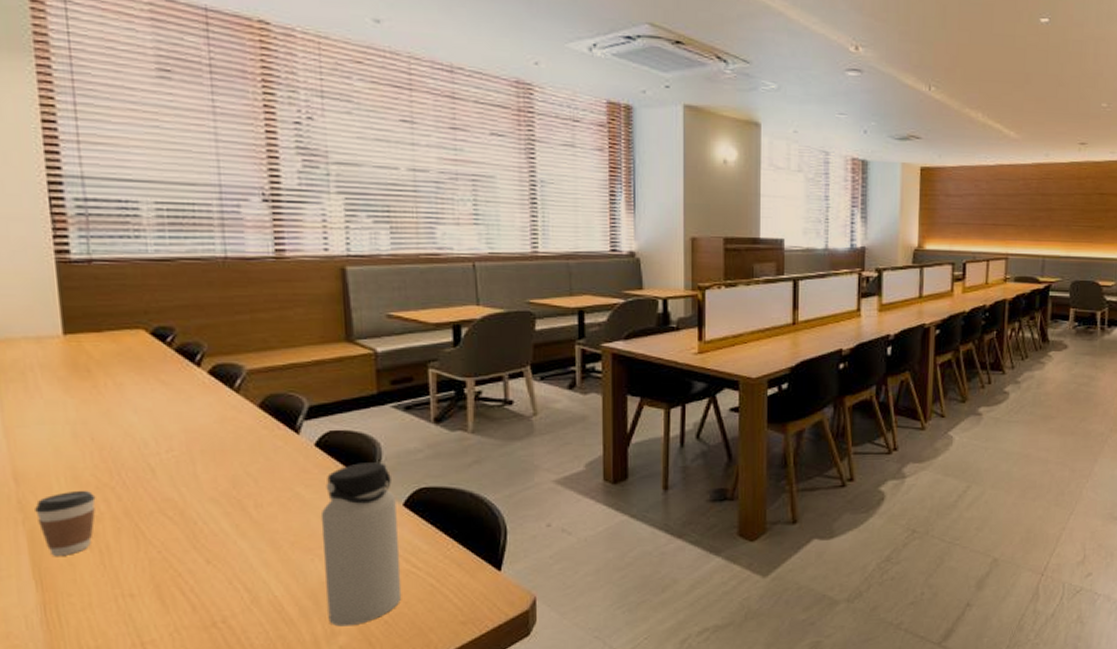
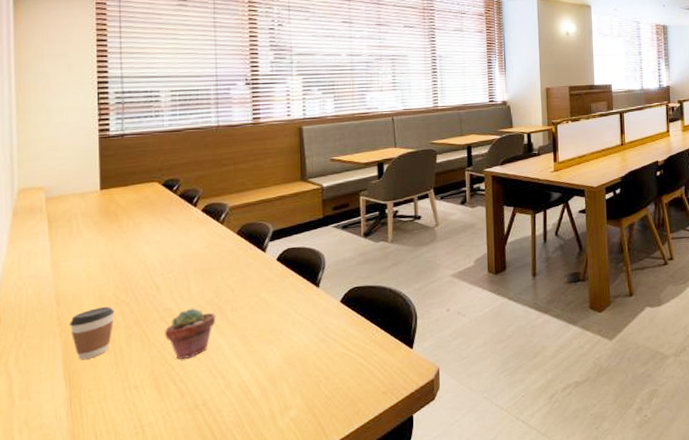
potted succulent: none [166,500,235,564] -> present [165,308,216,359]
water bottle: present [320,462,402,627] -> none [279,270,338,402]

